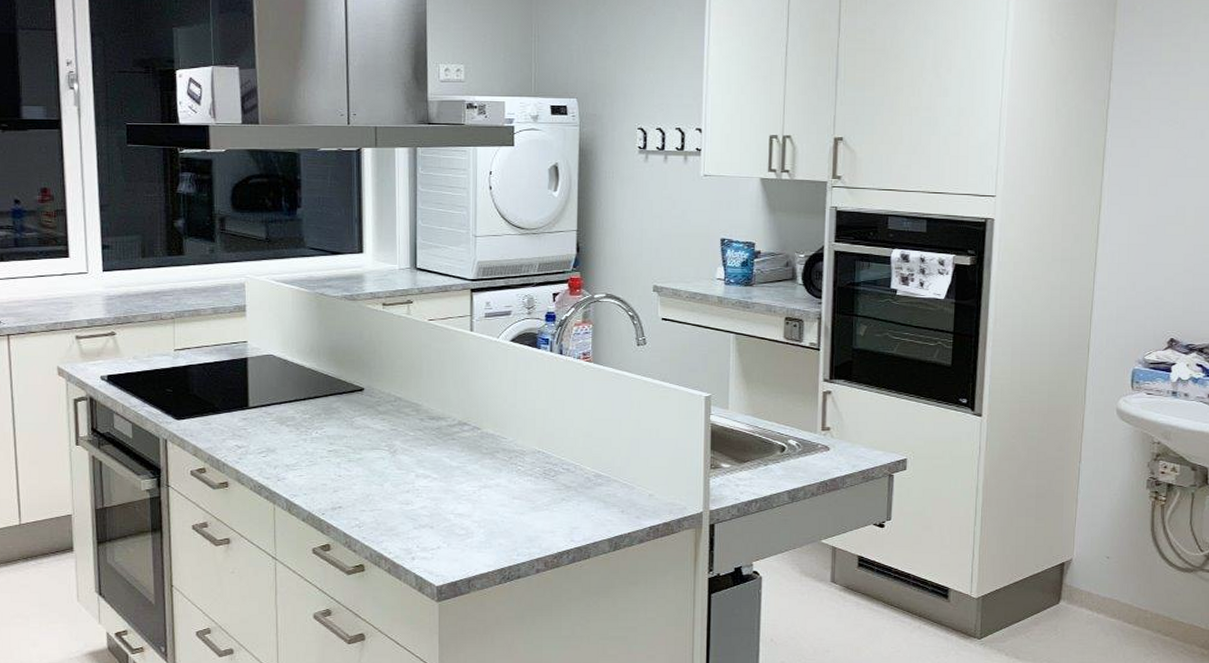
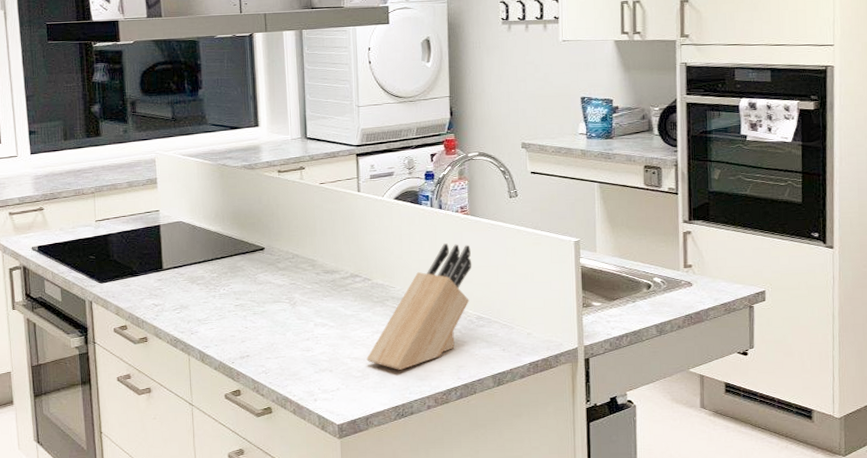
knife block: none [472,392,593,529] -> present [366,243,472,370]

